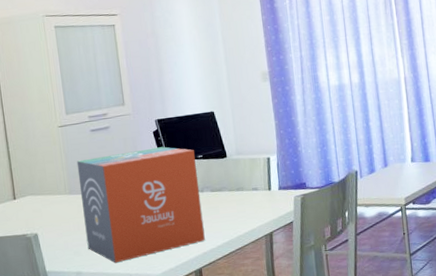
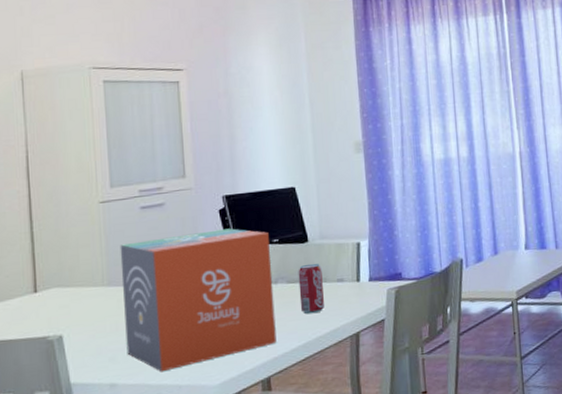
beverage can: none [219,175,243,217] -> present [298,263,325,314]

